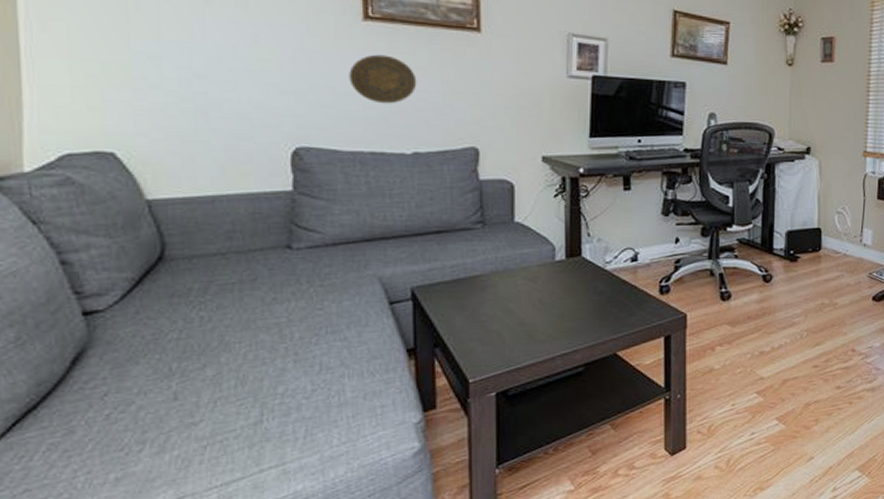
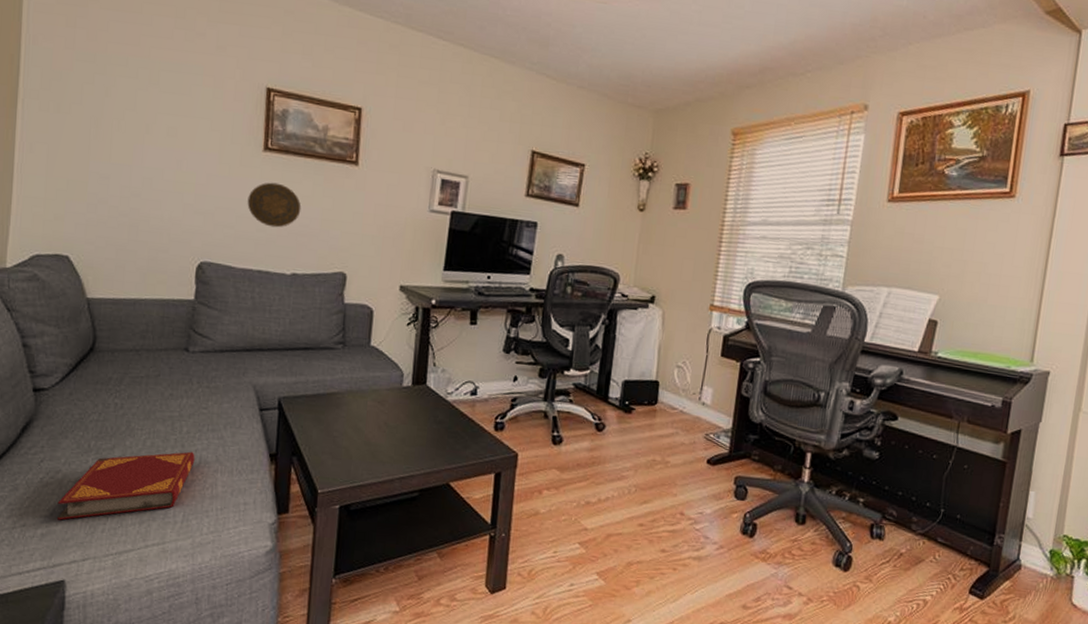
hardback book: none [134,359,314,459] -> present [56,451,195,520]

